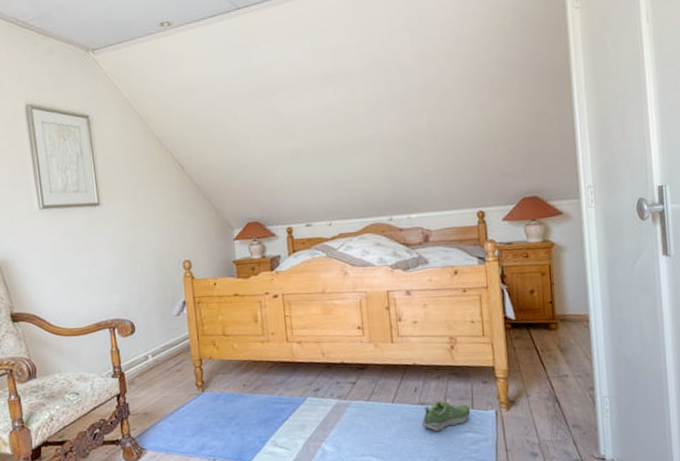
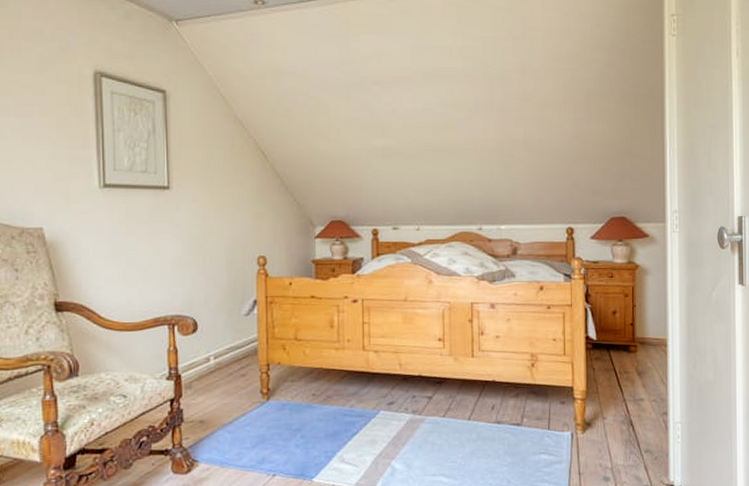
shoe: present [421,400,471,432] -> none [496,420,547,453]

